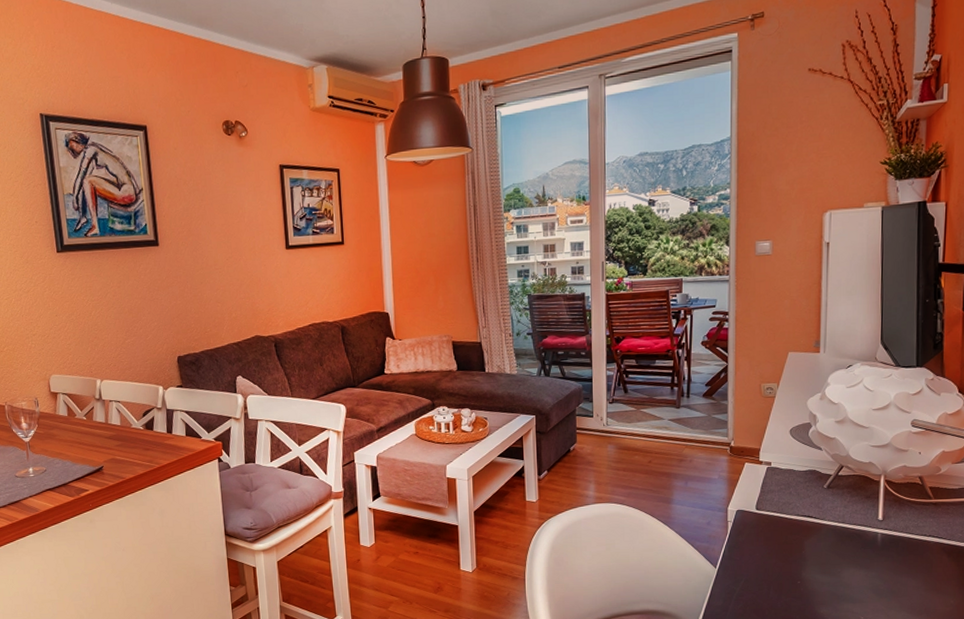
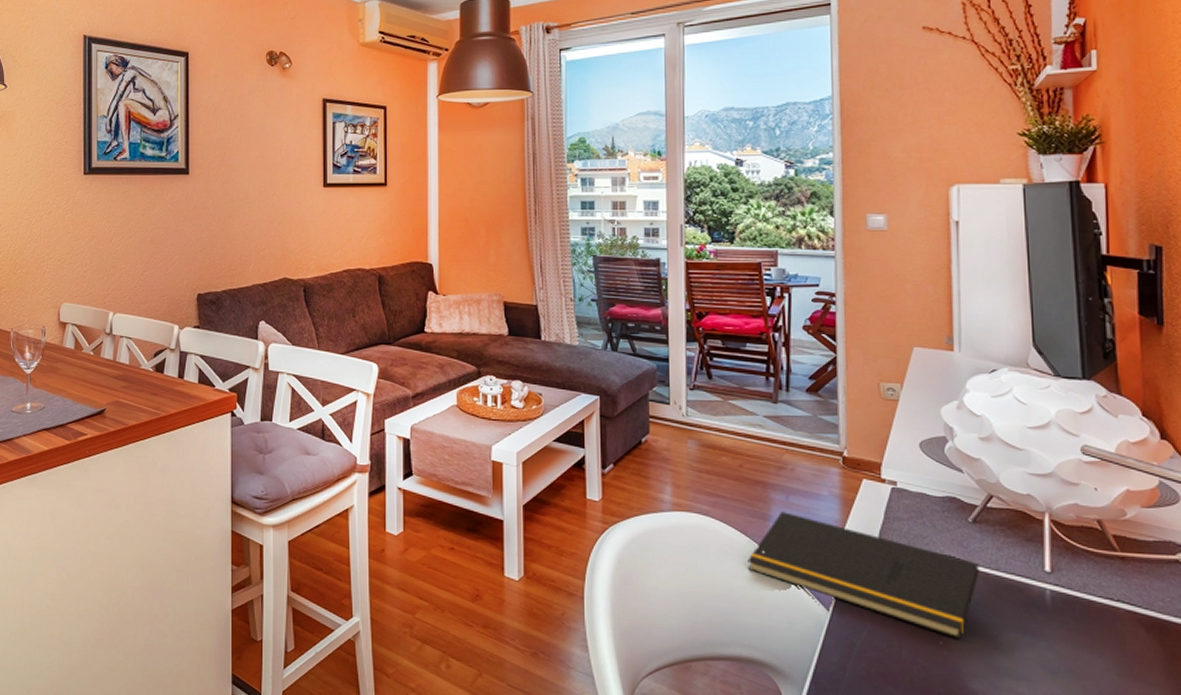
notepad: none [654,495,830,578] -> present [747,512,980,639]

